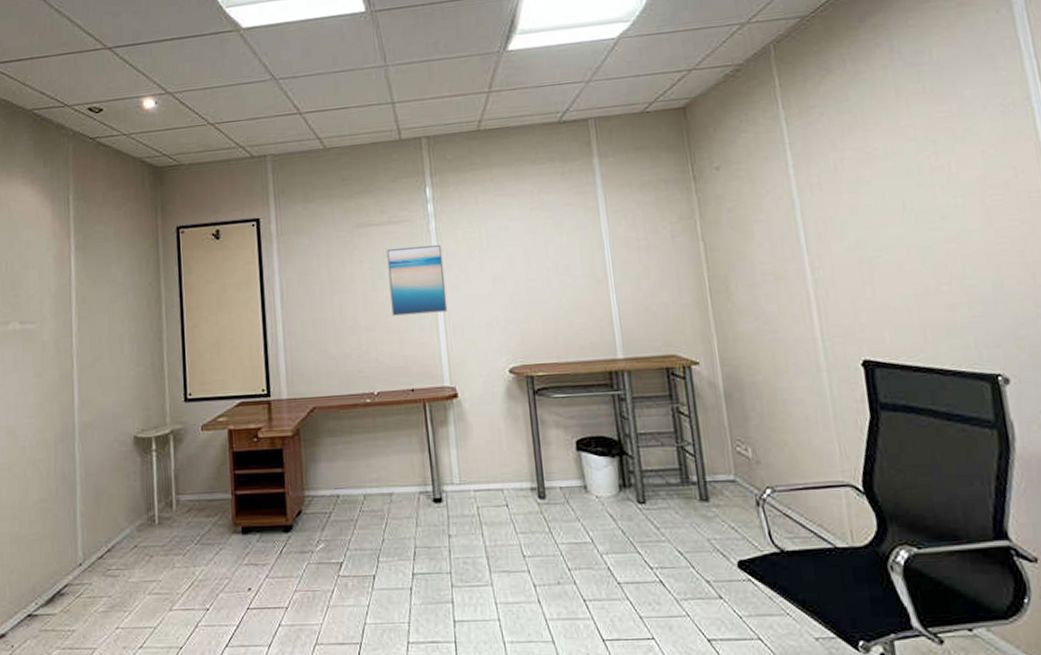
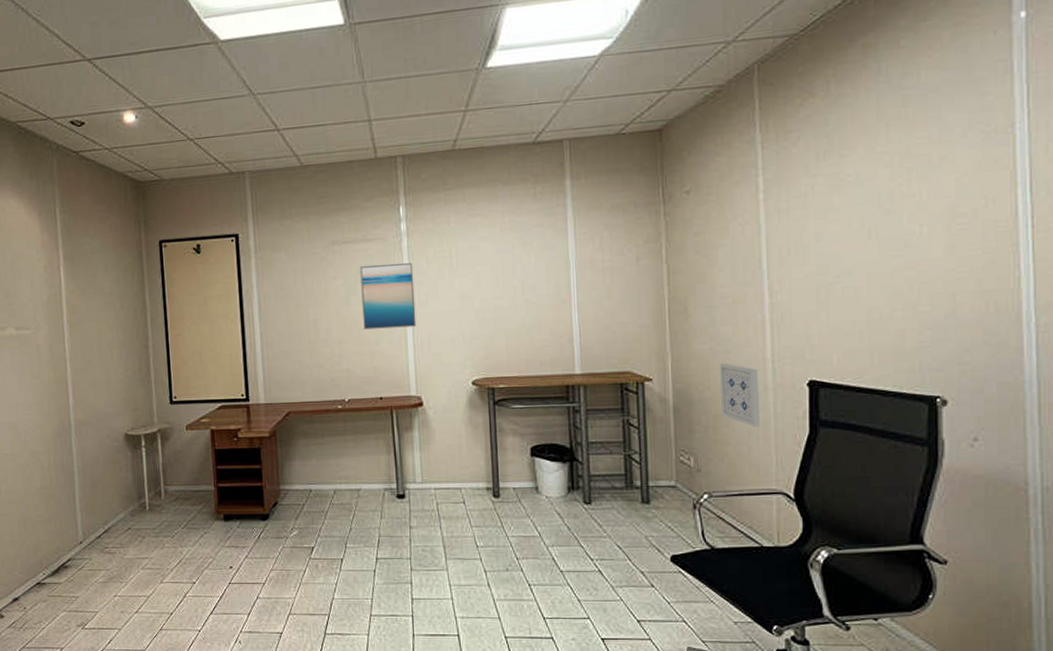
wall art: none [767,343,819,412] -> present [719,362,761,427]

